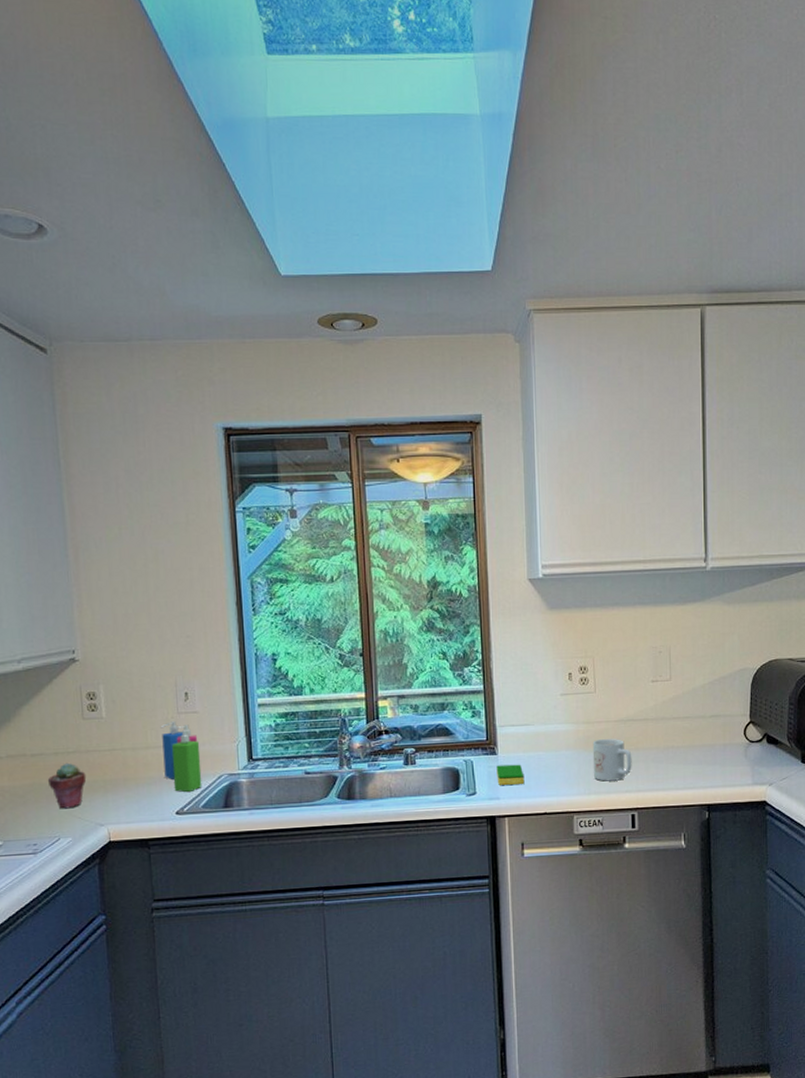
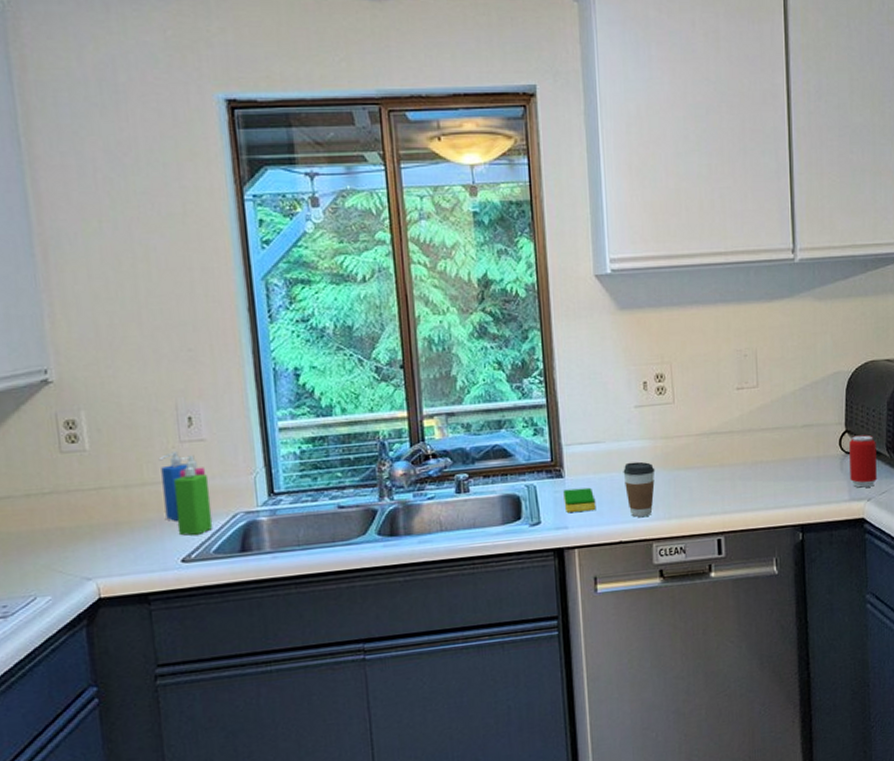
potted succulent: present [47,762,87,809] -> none [17,506,68,562]
coffee cup: none [549,743,578,792] -> present [623,461,655,517]
mug: present [592,739,632,782] -> none [672,455,717,504]
beverage can: none [753,726,778,773] -> present [849,434,877,488]

